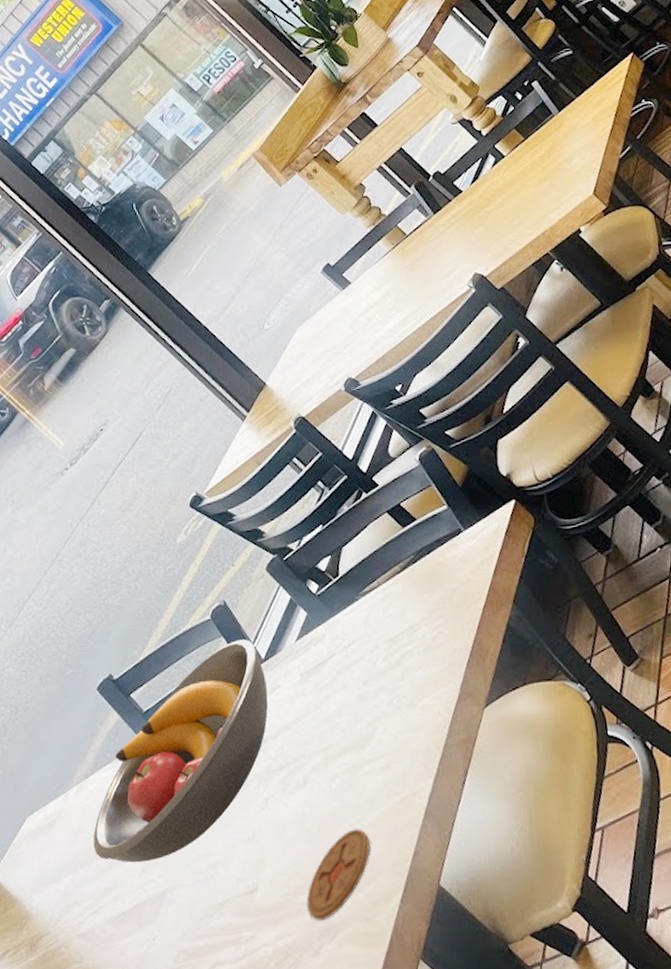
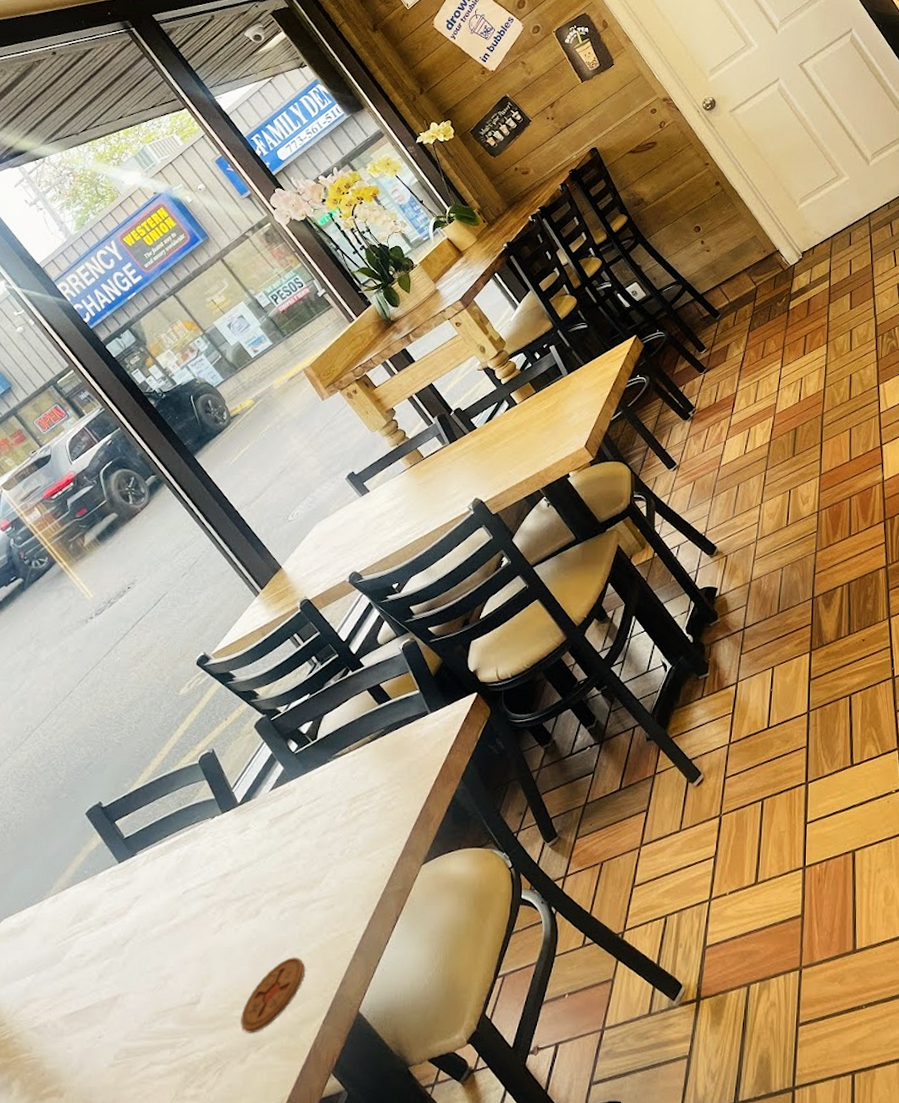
fruit bowl: present [93,639,268,863] -> none [59,784,238,969]

